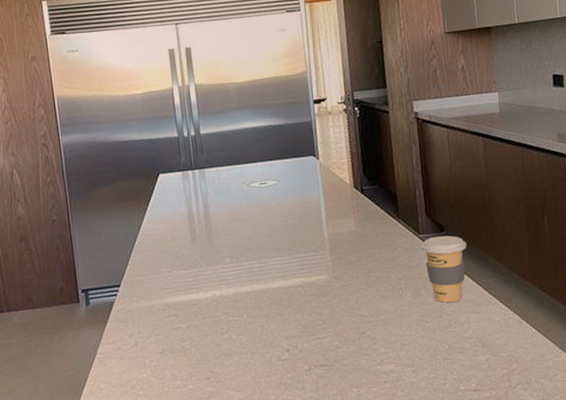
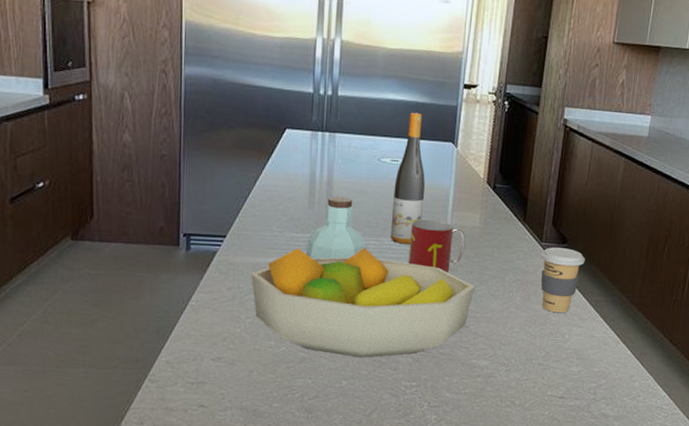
fruit bowl: none [149,272,364,384] -> present [251,247,475,358]
jar: none [195,227,252,293] -> present [305,196,367,260]
wine bottle: none [266,134,300,262] -> present [390,112,426,245]
mug: none [290,232,347,282] -> present [408,219,467,273]

